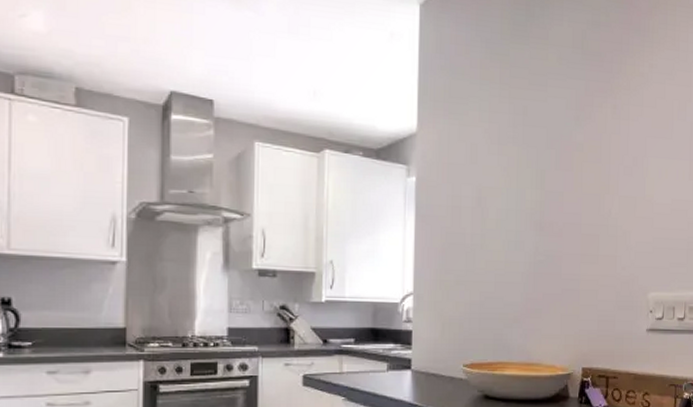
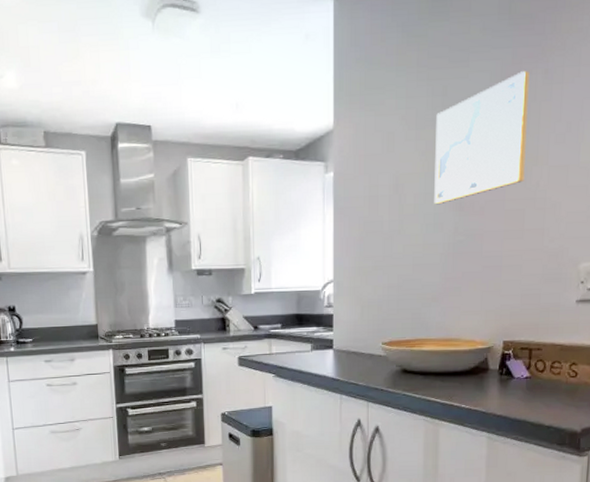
wall art: none [515,103,601,222] -> present [434,71,530,205]

